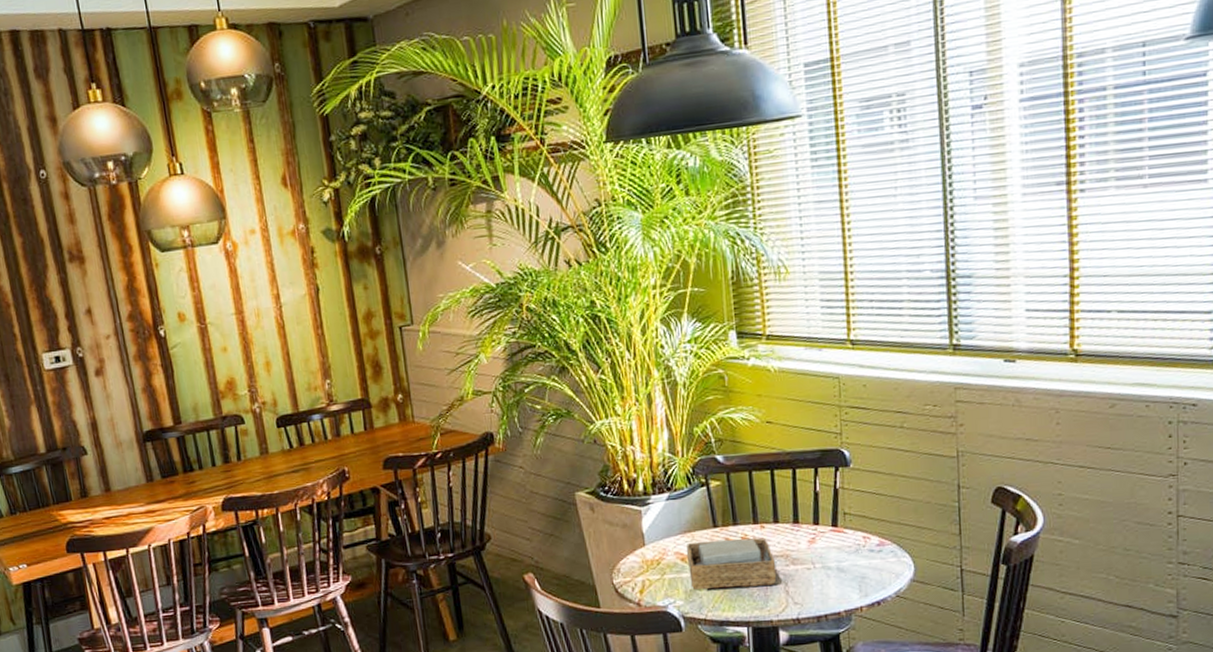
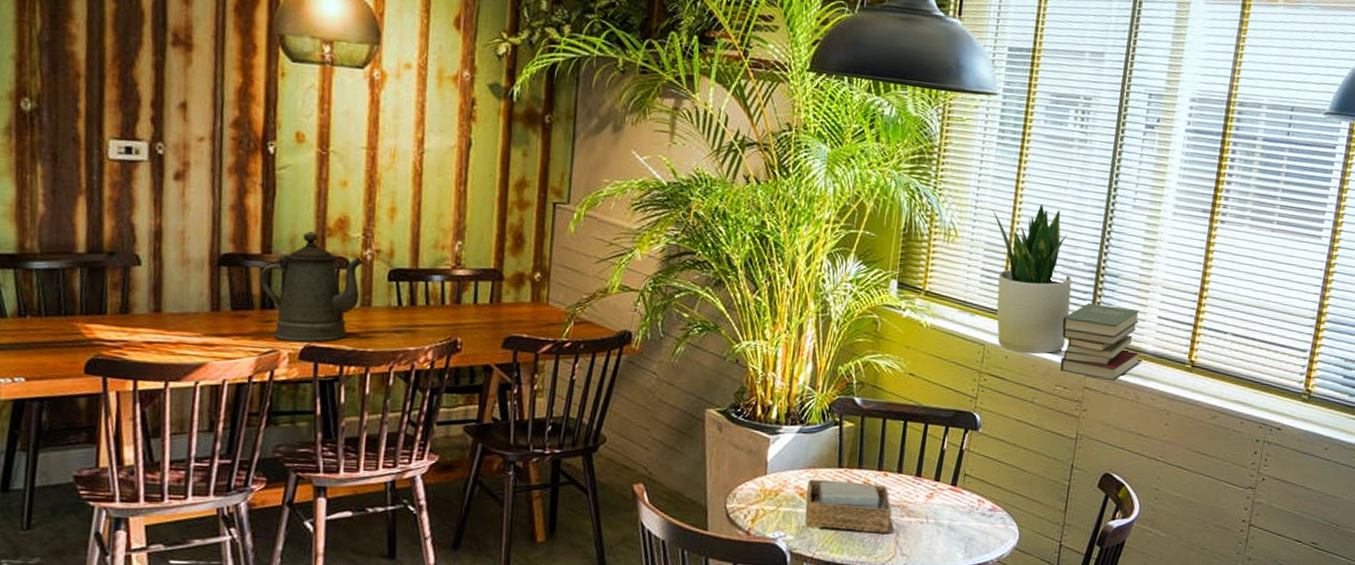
coffee pot: none [176,397,258,497] -> present [259,231,364,342]
planter: none [820,219,926,379] -> present [992,204,1072,355]
books: none [918,308,1016,390] -> present [1060,303,1142,382]

